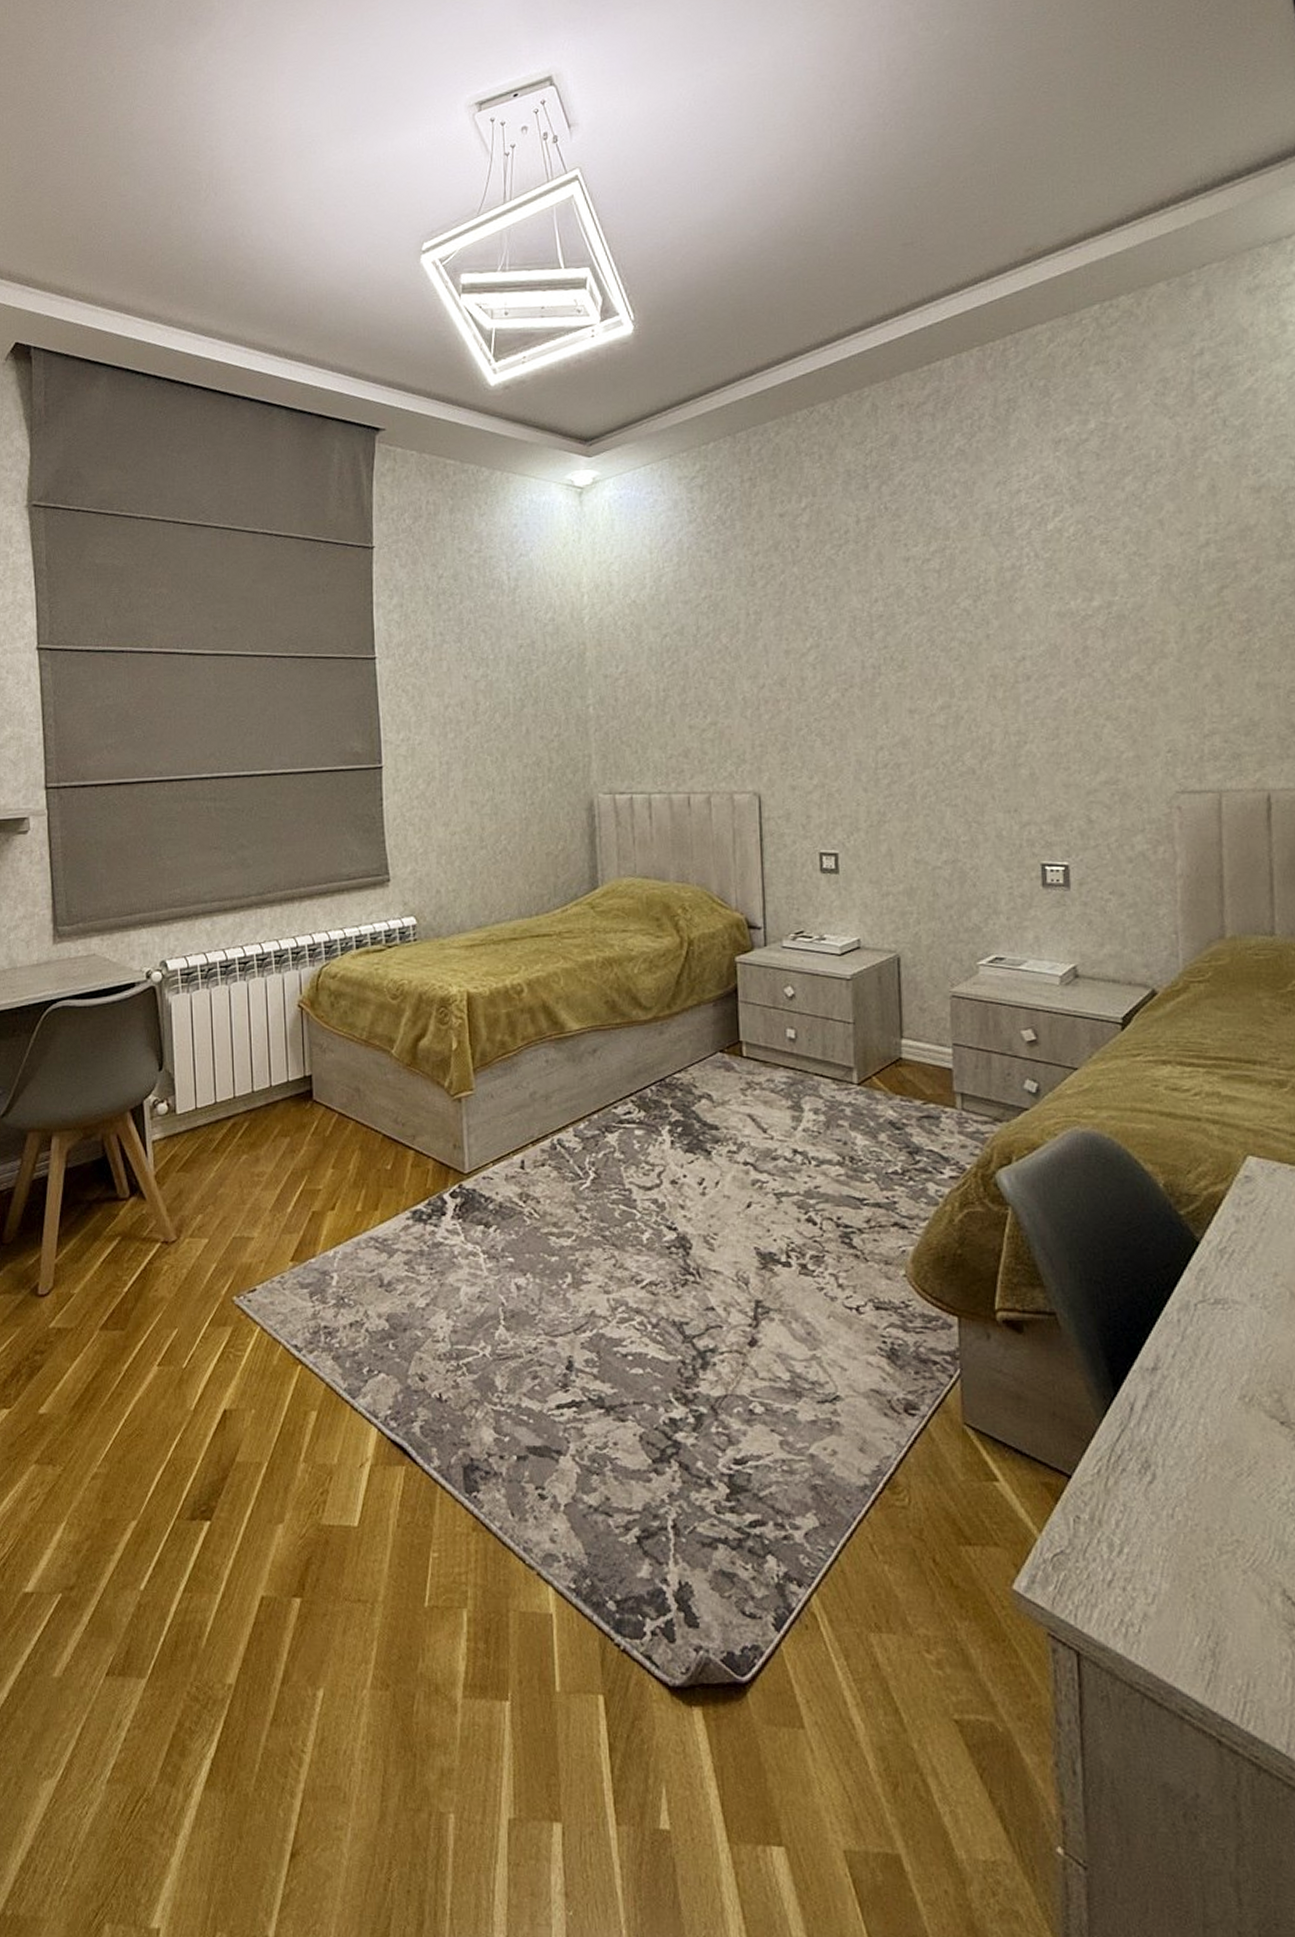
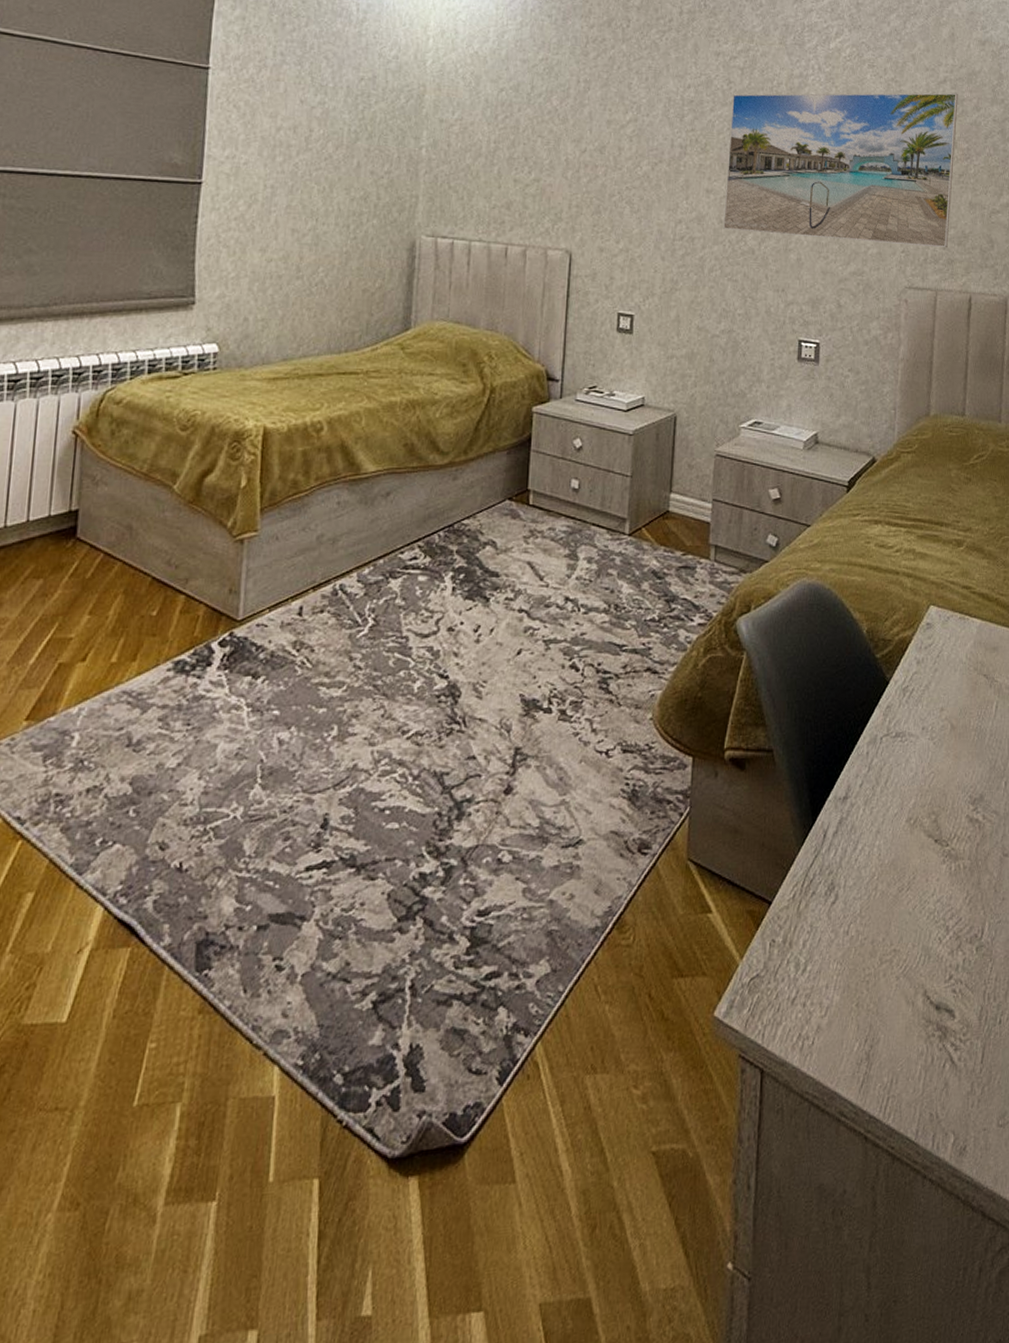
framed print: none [930,555,1232,751] -> present [723,92,958,248]

